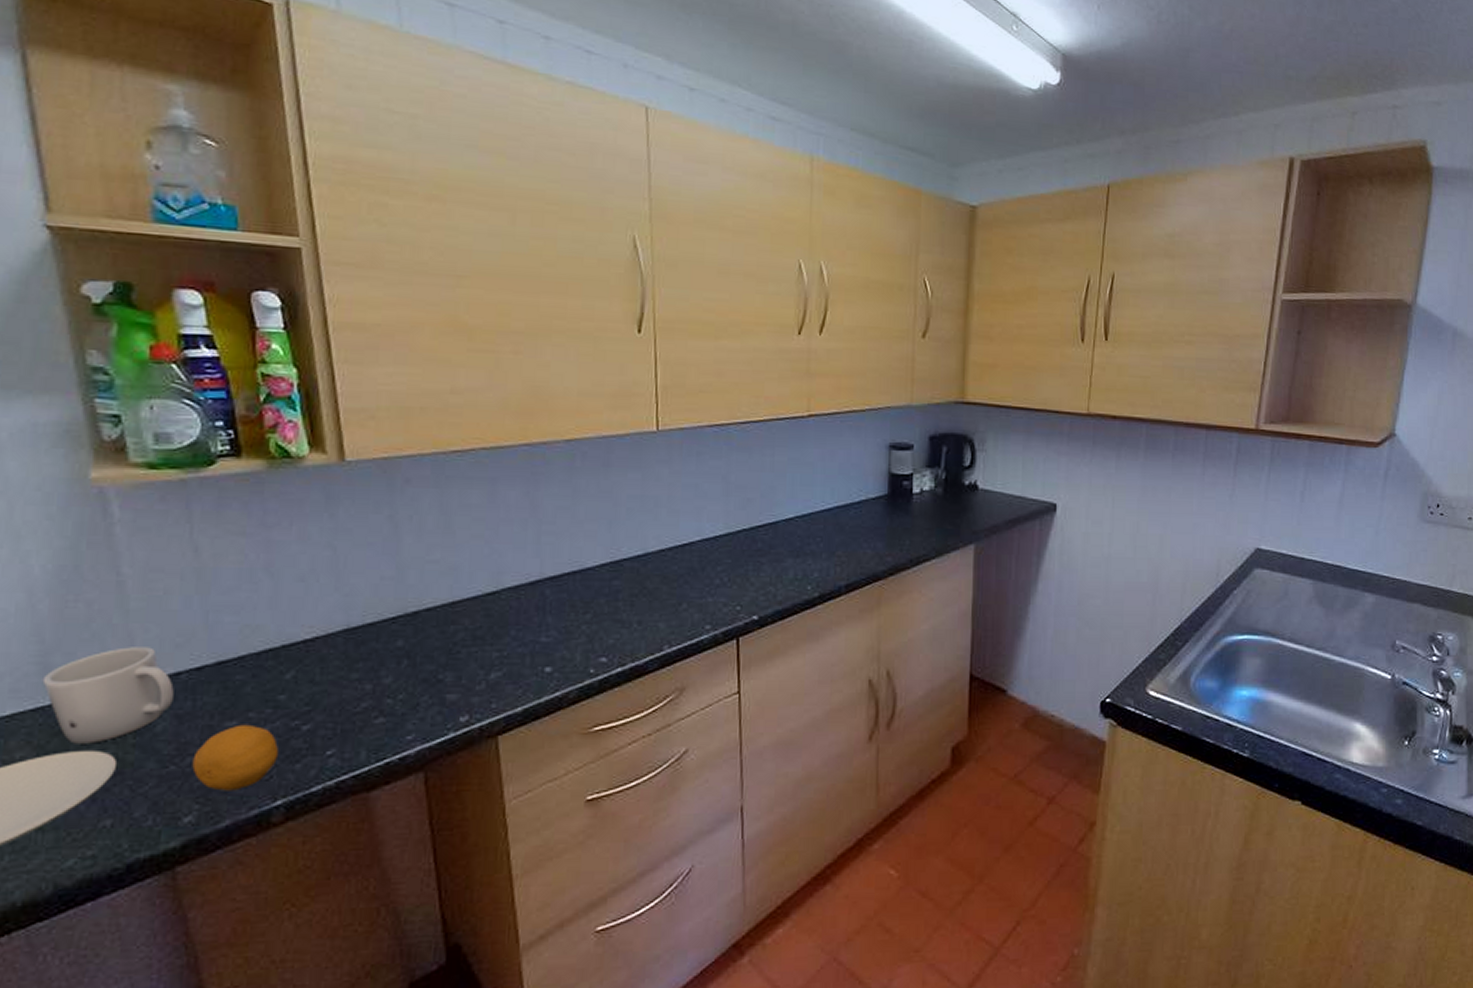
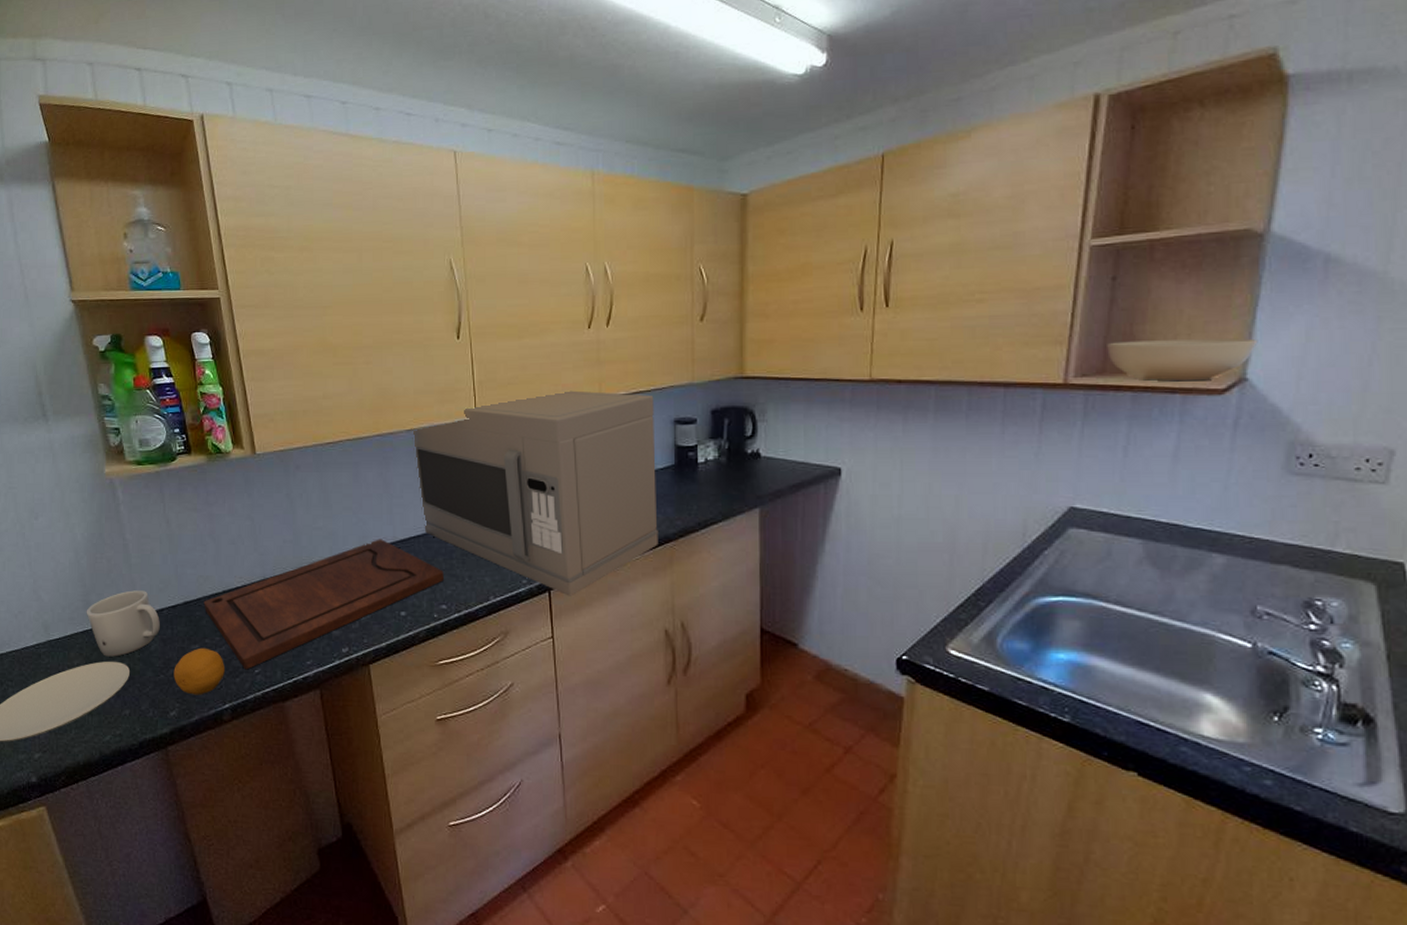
cutting board: none [249,575,605,752] -> present [203,539,444,670]
microwave: none [571,404,868,644] -> present [411,390,658,597]
bowl: none [1290,392,1405,434] -> present [1105,338,1258,381]

